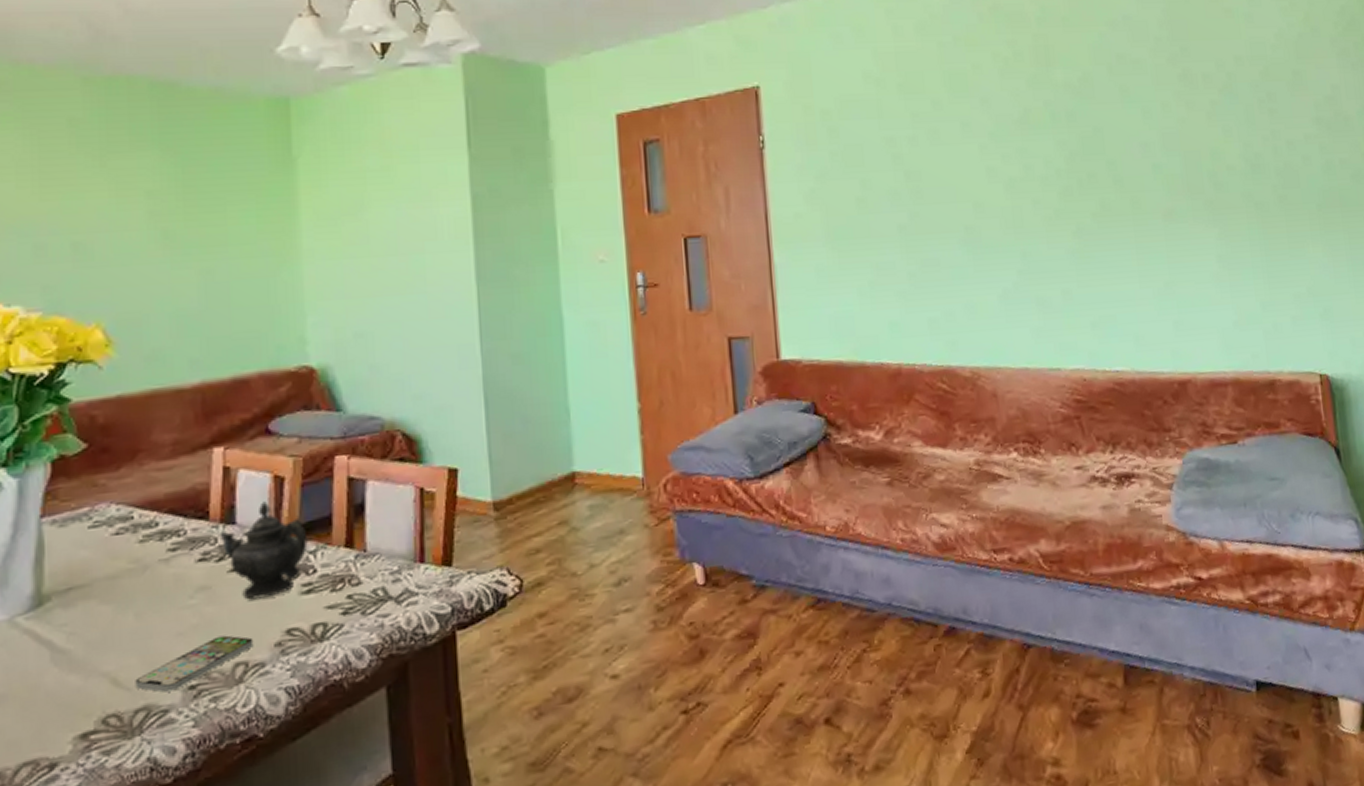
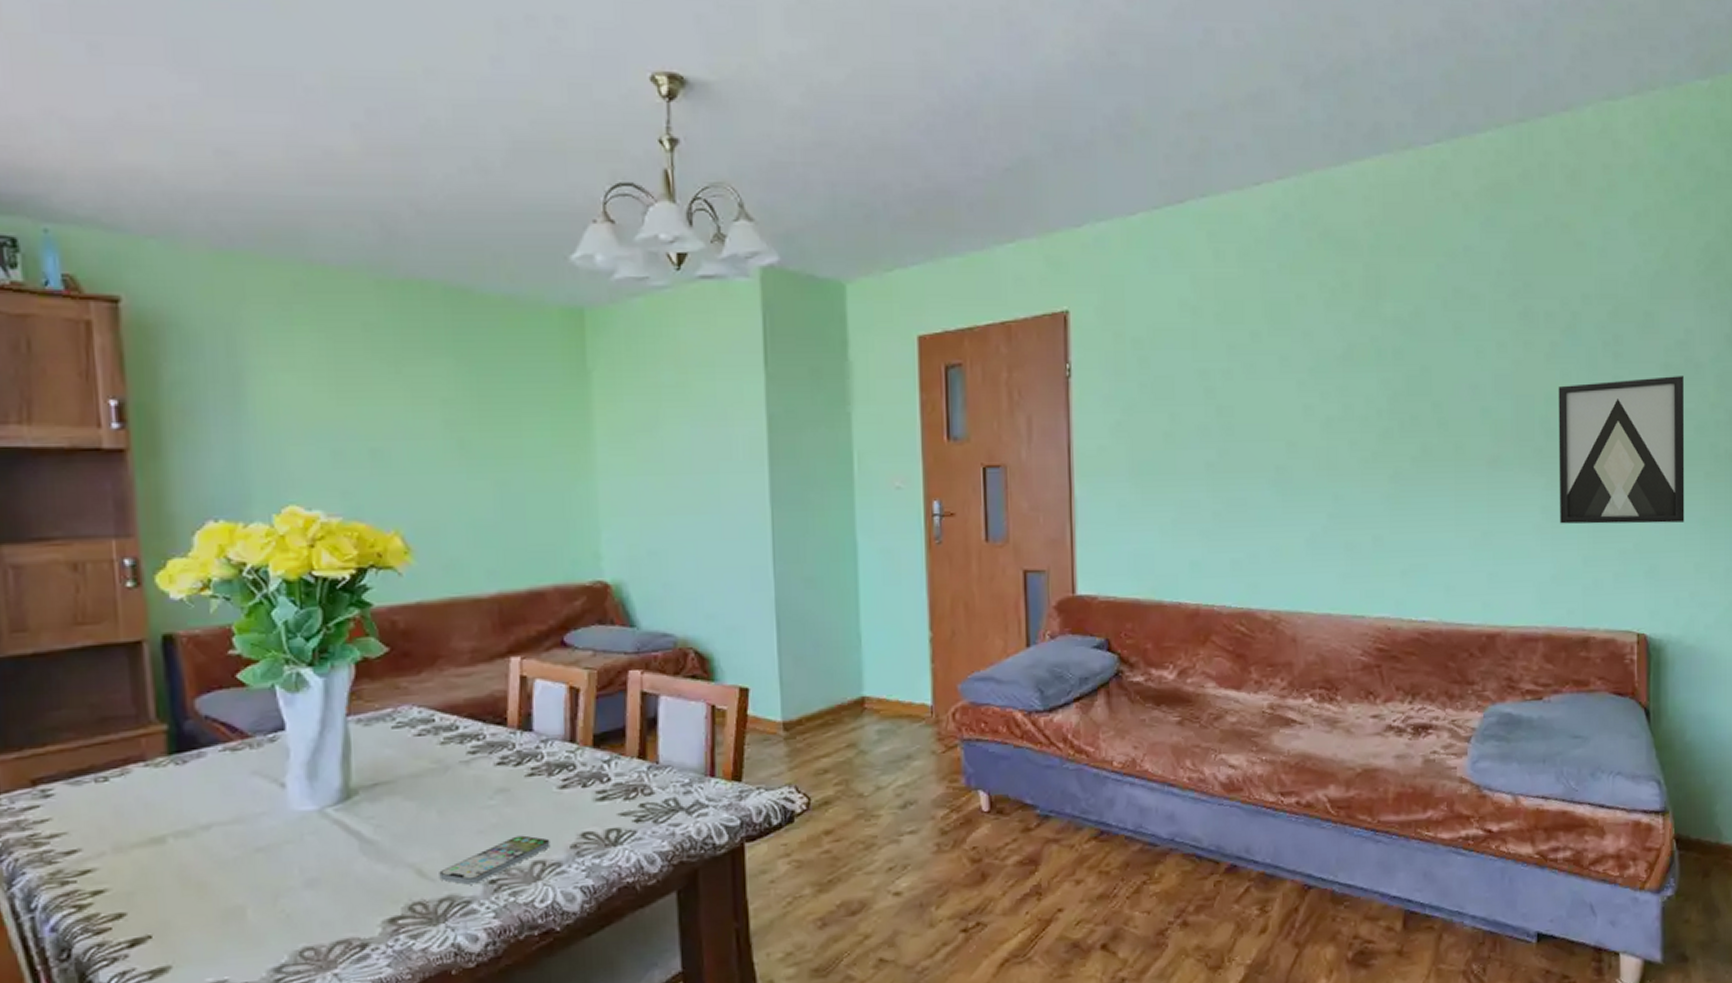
teapot: present [219,501,308,600] -> none [517,711,602,804]
wall art: none [1222,128,1351,272] -> present [1558,376,1685,524]

